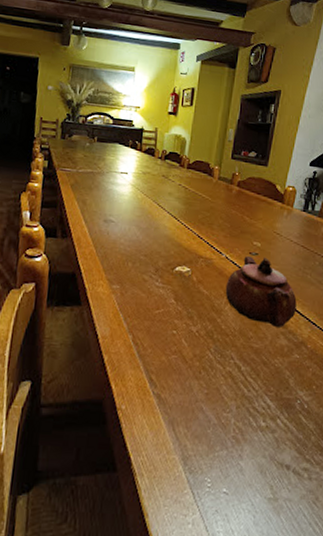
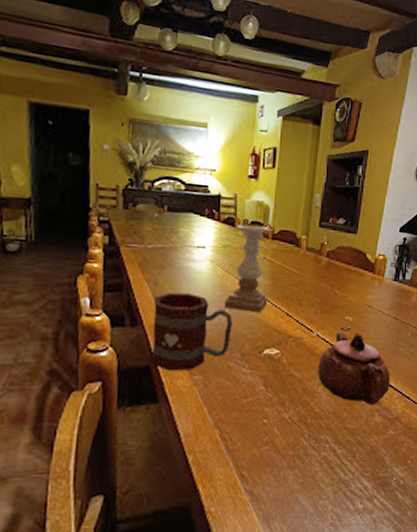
mug: none [77,211,149,280] -> present [151,292,233,372]
candle holder: none [142,154,187,233] -> present [224,224,272,313]

